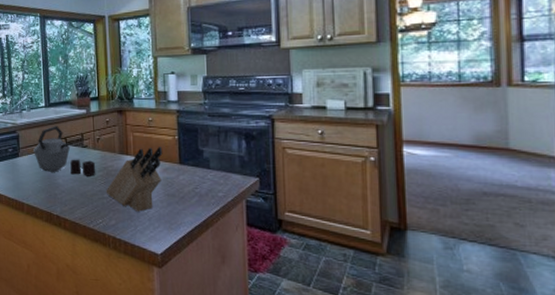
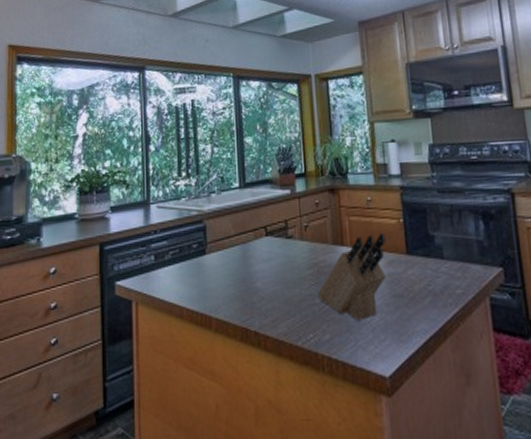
kettle: present [33,126,96,176] -> none [225,212,305,276]

